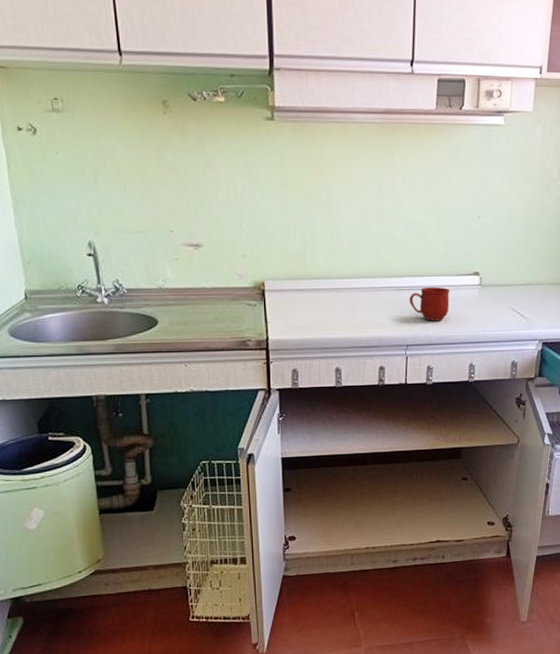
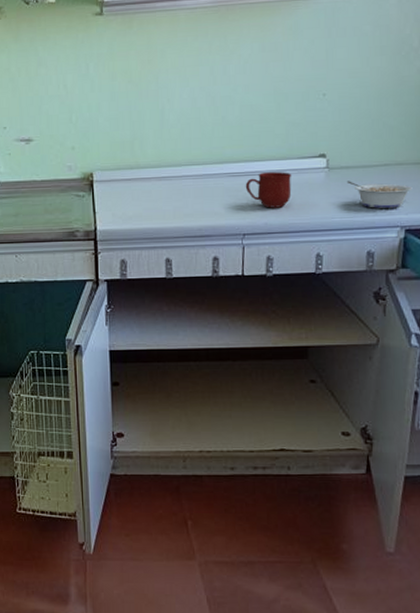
legume: none [496,298,549,323] -> present [346,181,413,208]

